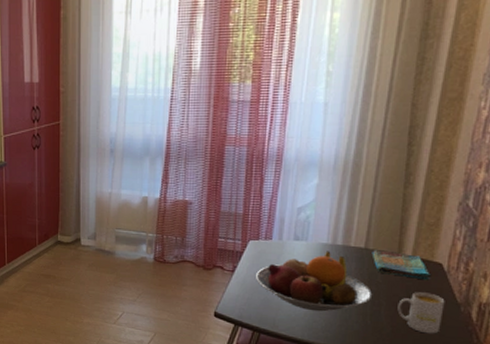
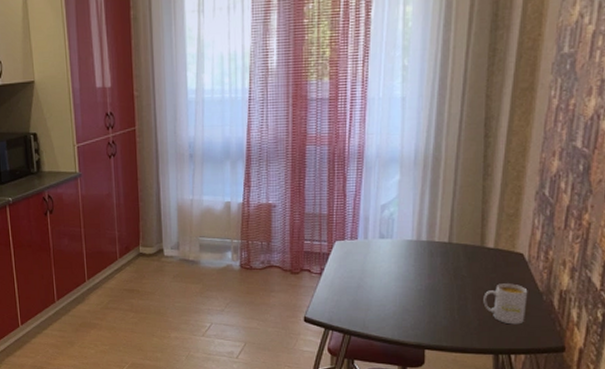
fruit bowl: present [256,251,373,312] -> none [344,247,459,310]
dish towel: present [371,250,432,280] -> none [455,244,514,271]

